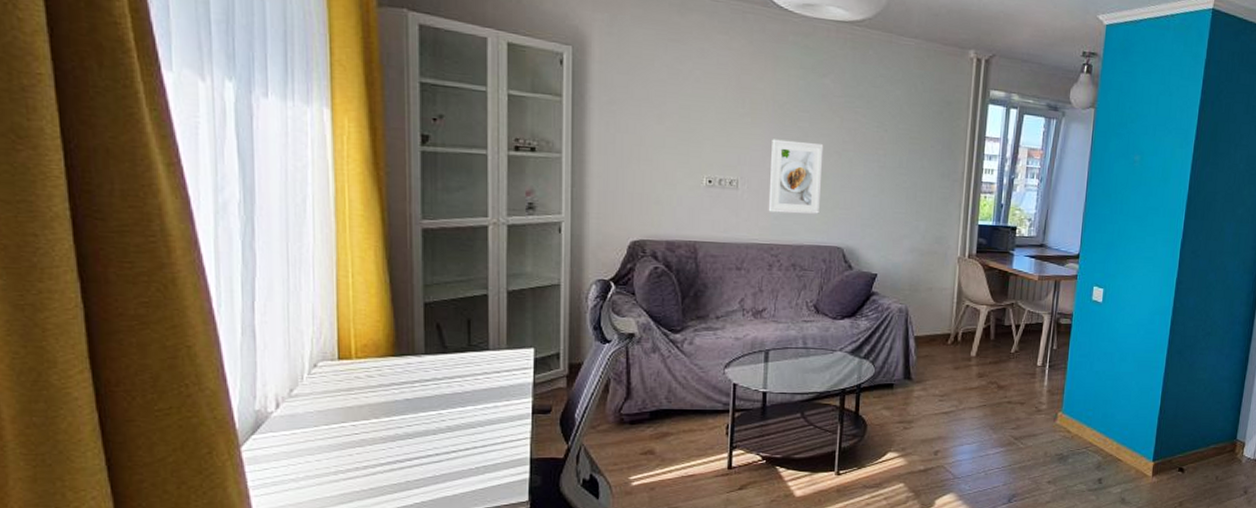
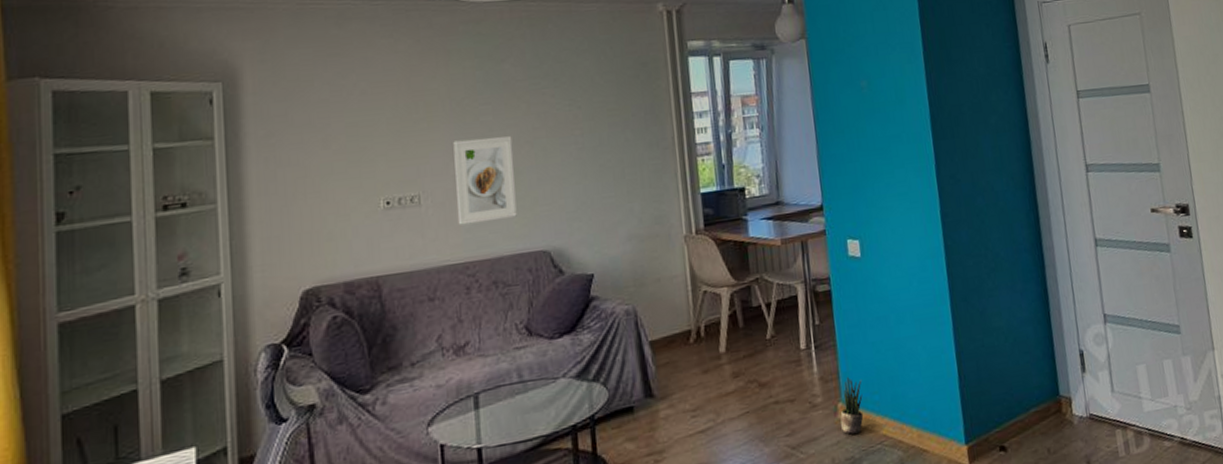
potted plant: none [1057,393,1082,437] -> present [840,376,864,434]

